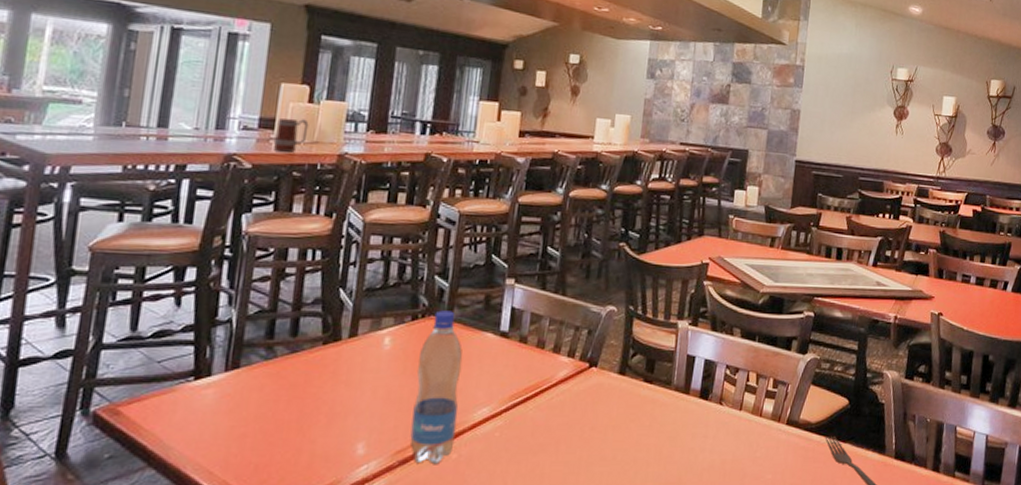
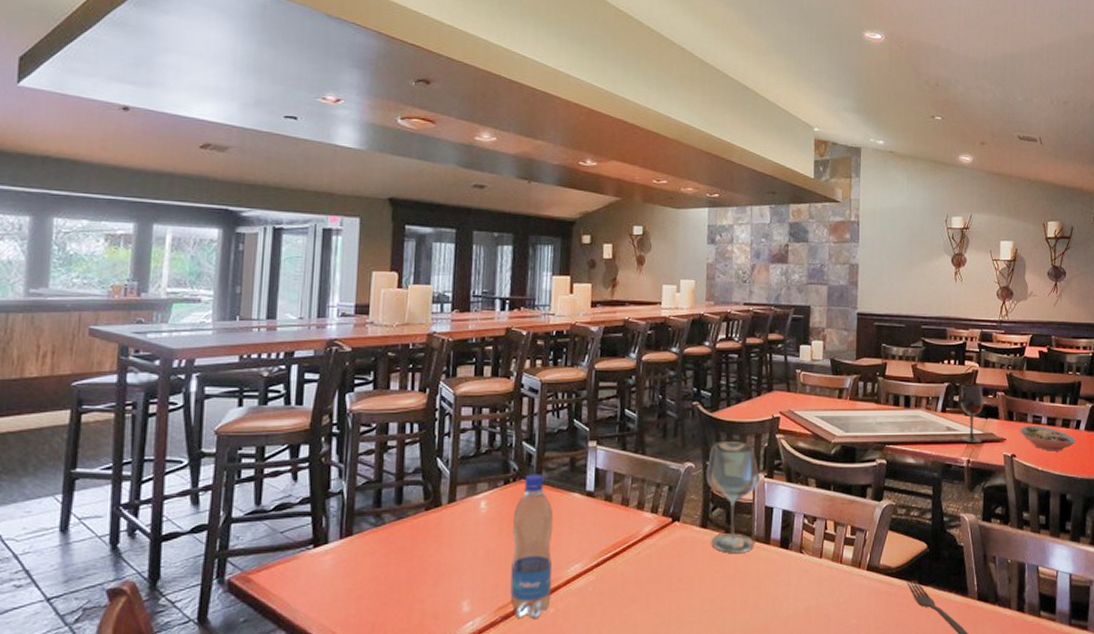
beer mug: present [274,118,309,153] -> none [370,303,400,335]
wine glass: none [627,285,684,402] -> present [706,440,760,553]
wine glass: none [890,239,915,301] -> present [960,384,983,444]
salad: none [948,284,1003,312] -> present [1020,426,1076,451]

